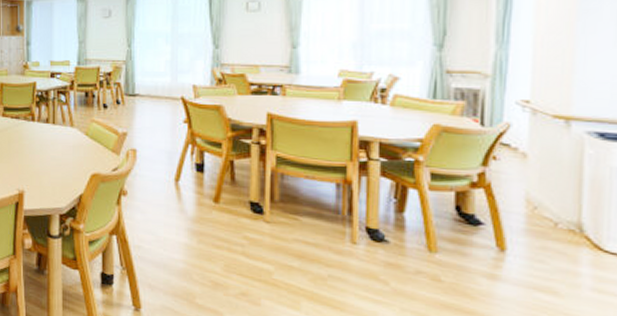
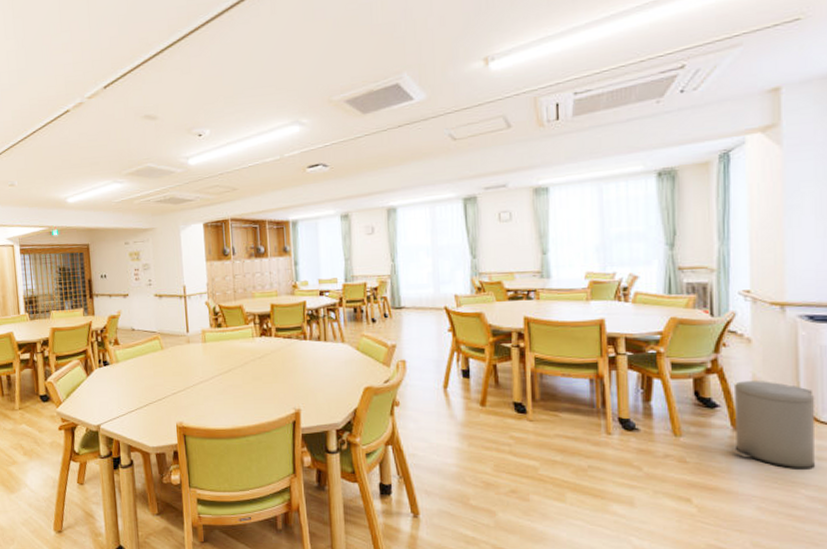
pedal bin: none [494,199,600,302] -> present [731,381,815,469]

